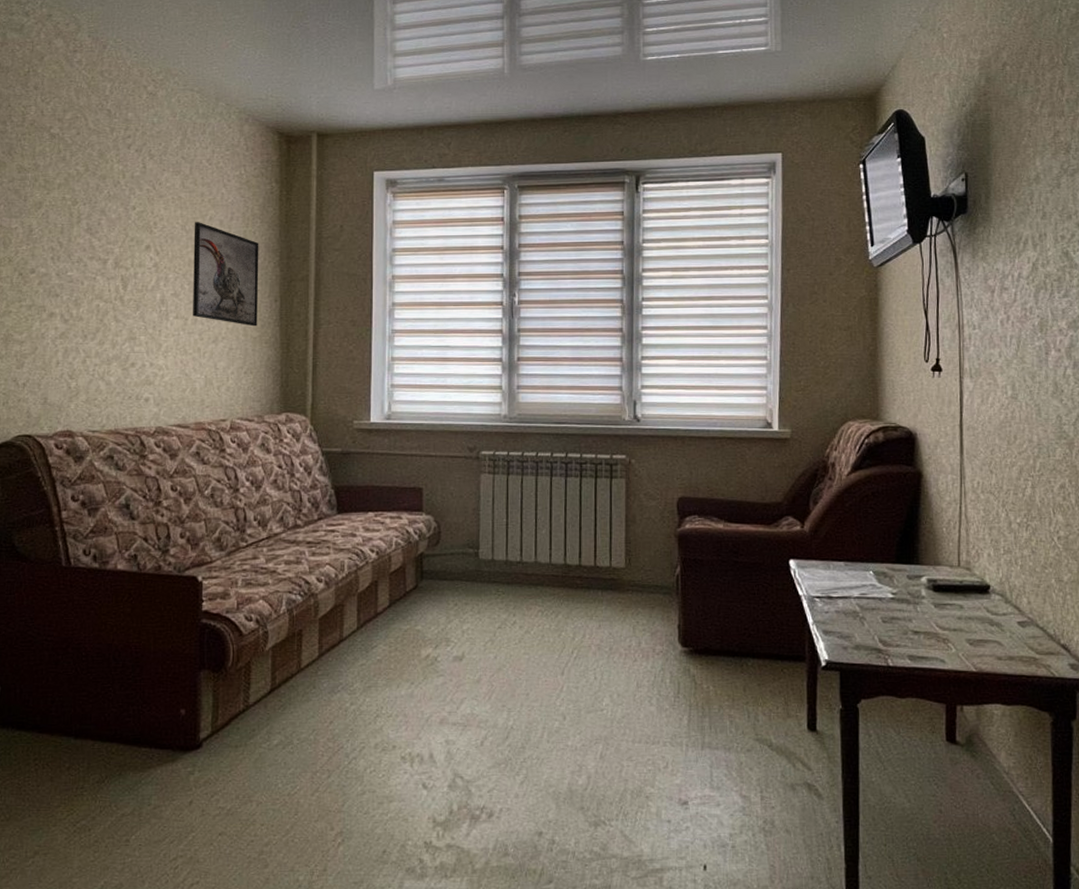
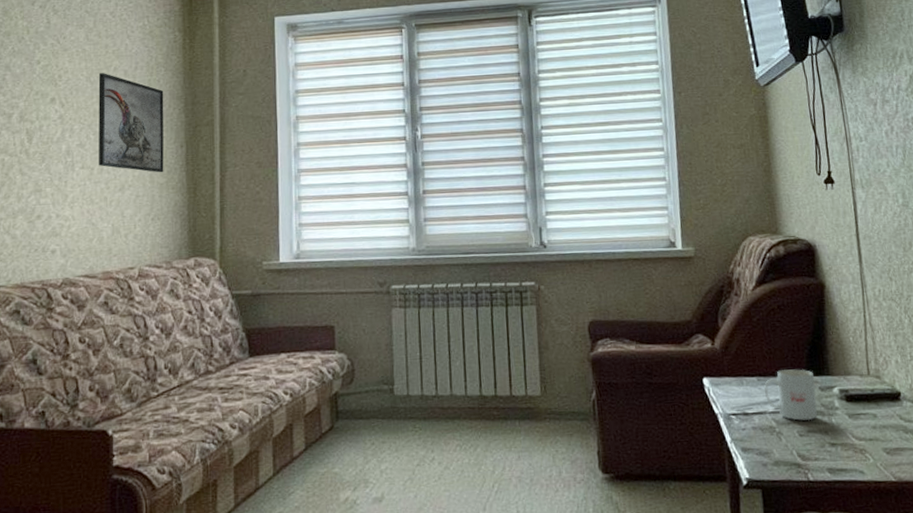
mug: none [851,556,903,608] -> present [764,369,818,421]

